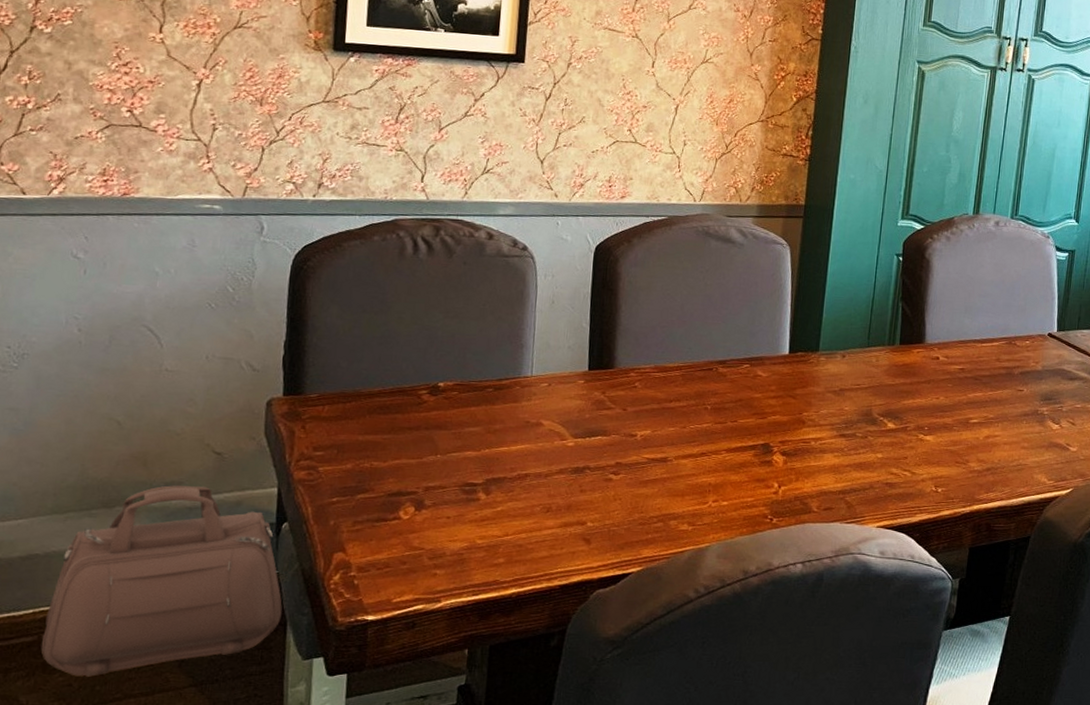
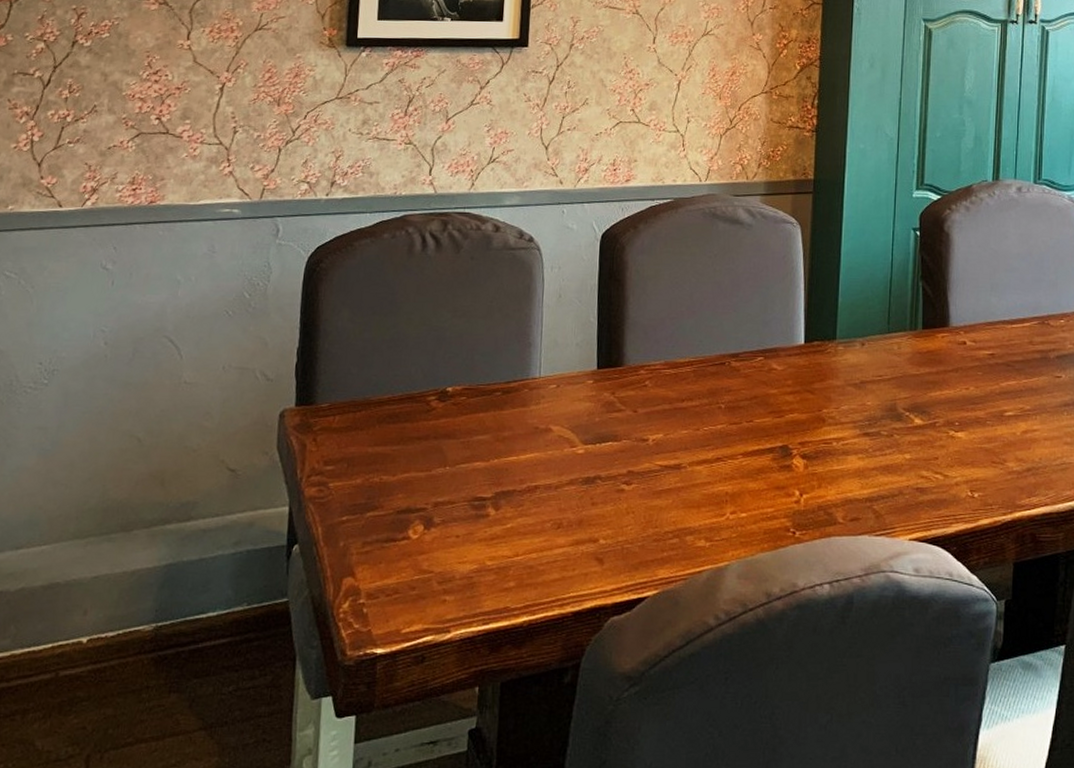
handbag: present [41,485,283,677] -> none [58,506,292,719]

